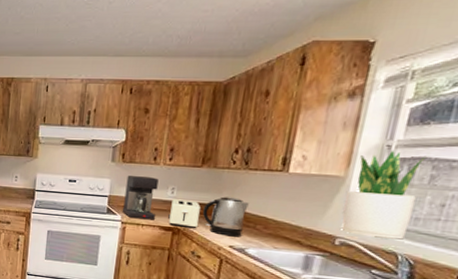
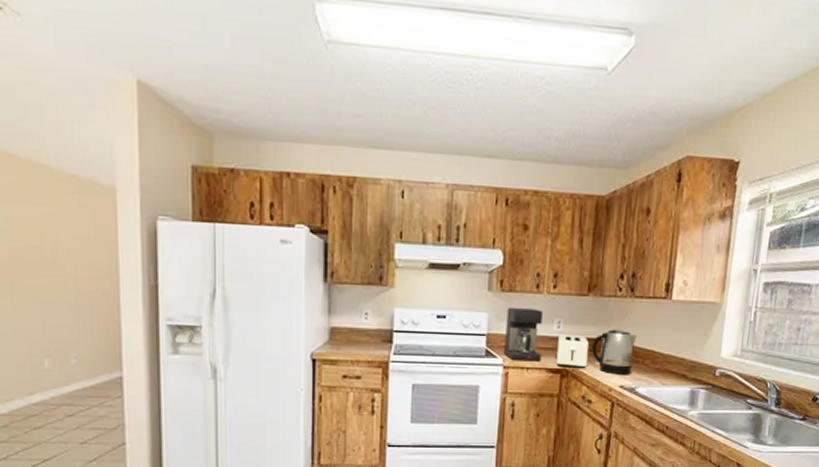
planter: present [341,150,426,240] -> none [720,274,784,366]

